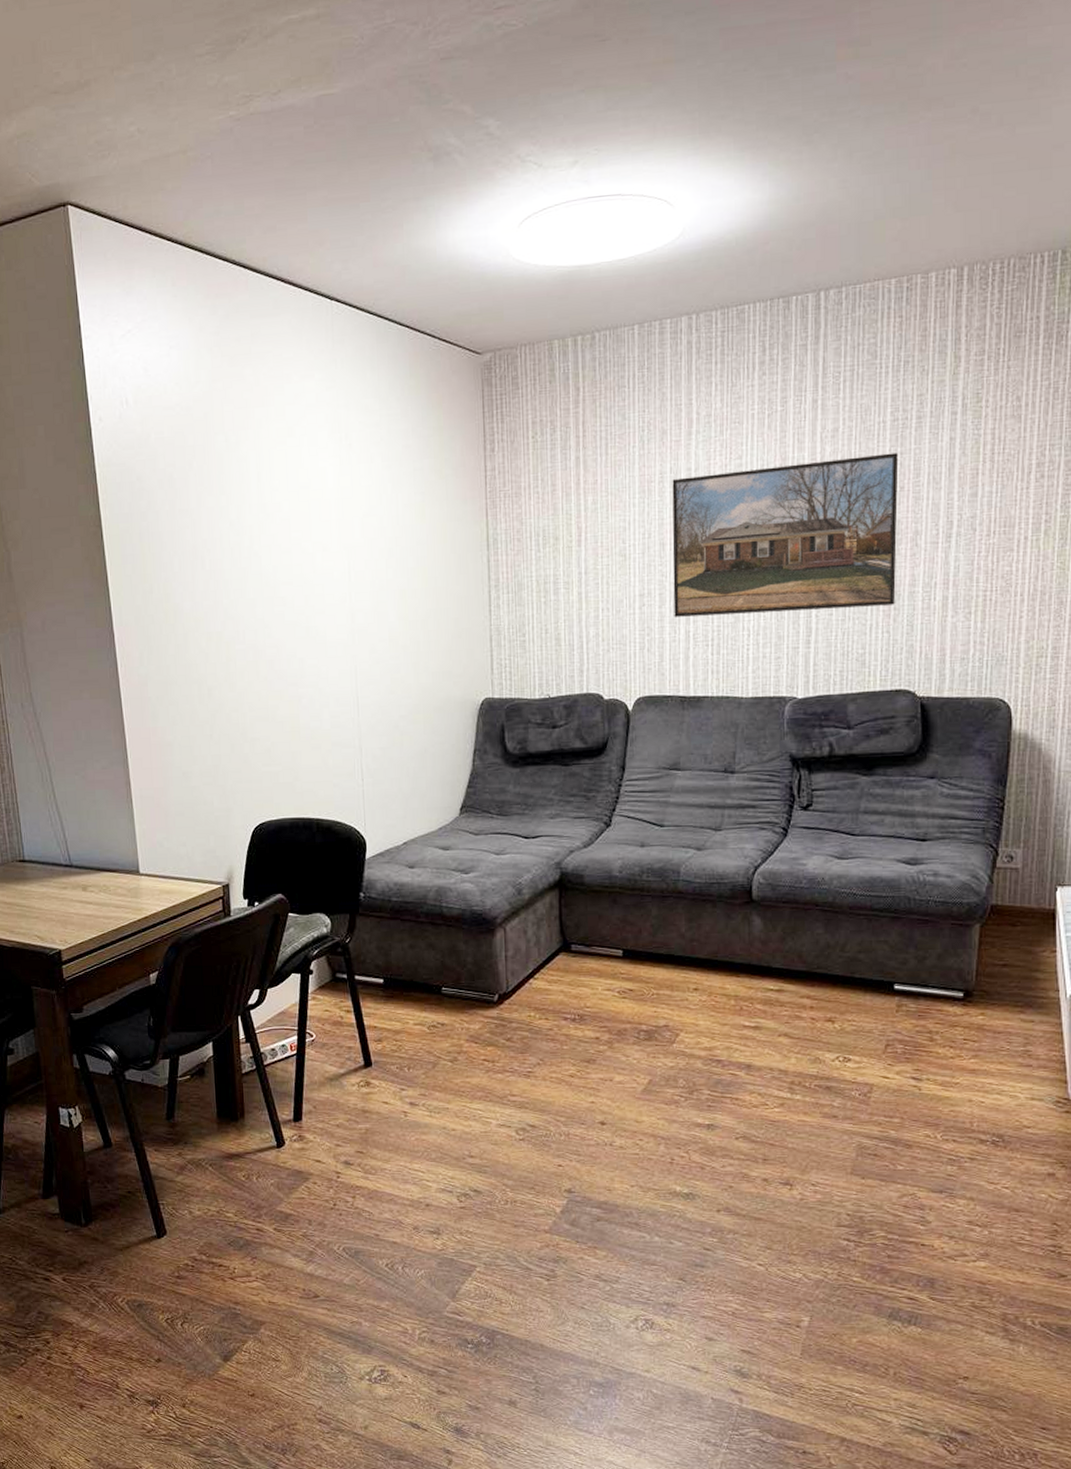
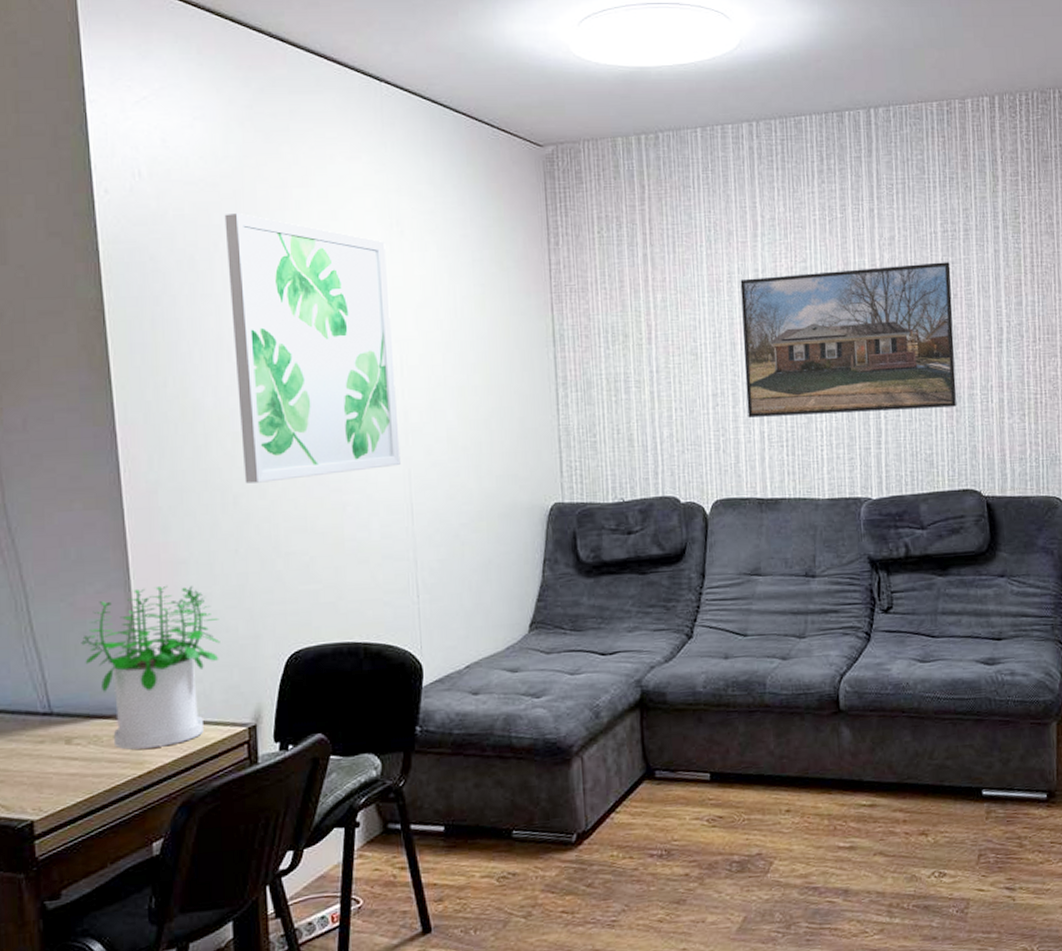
potted plant: none [92,763,199,898] -> present [81,585,220,750]
wall art: none [197,433,348,678] -> present [224,212,401,484]

